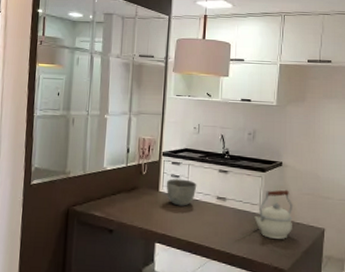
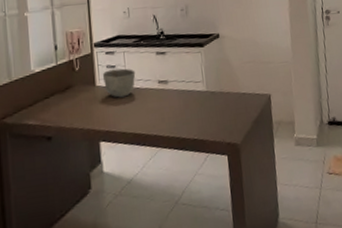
kettle: present [254,190,293,239] -> none [199,61,239,115]

